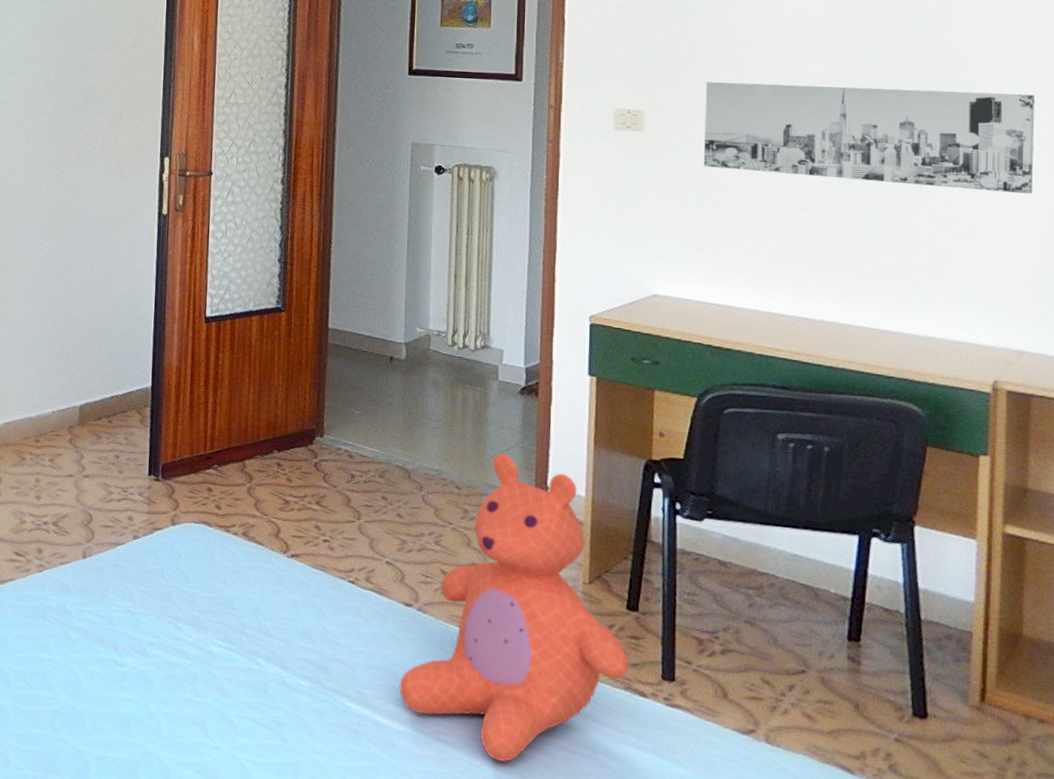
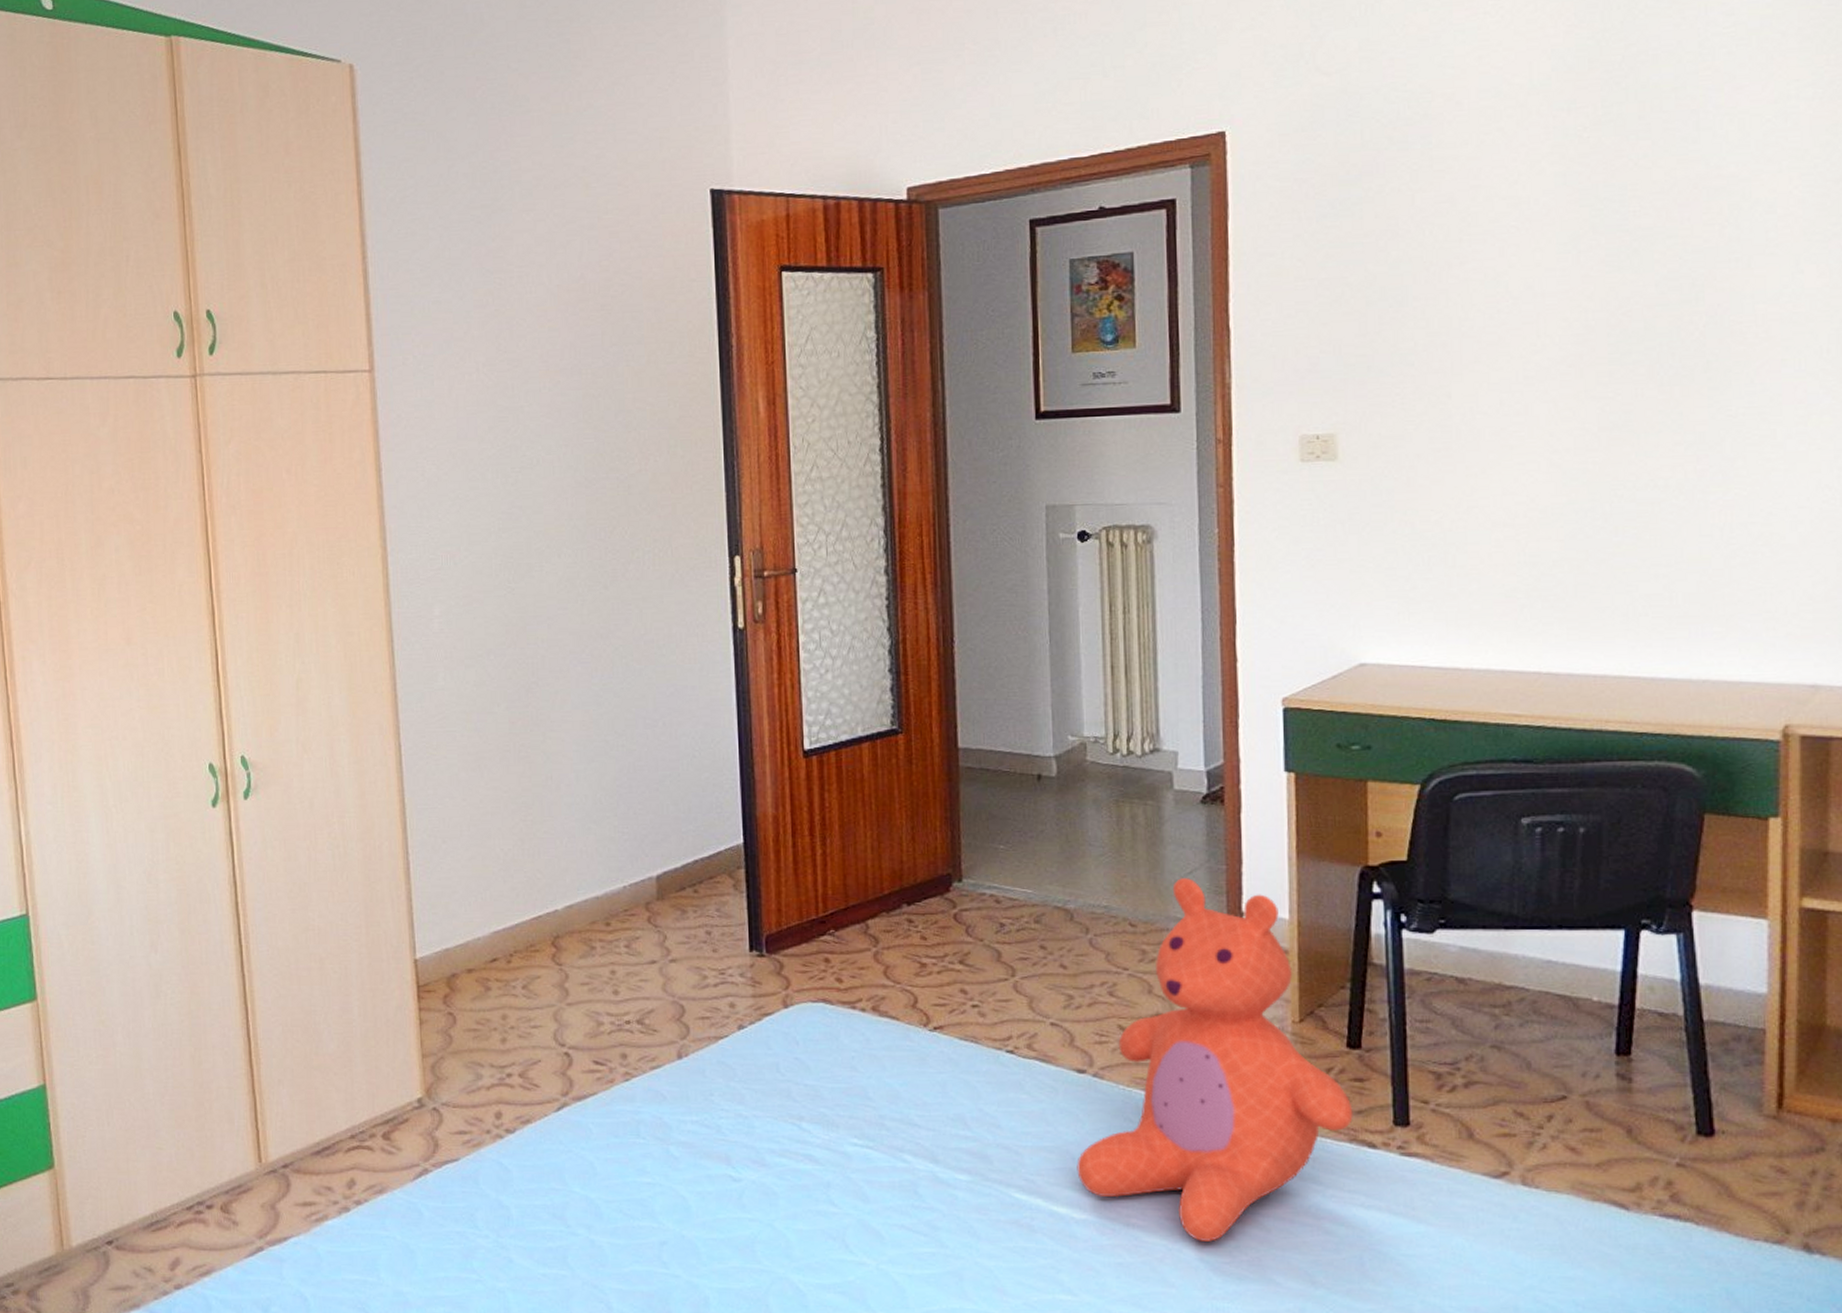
wall art: present [703,82,1035,194] -> none [1412,363,1828,498]

